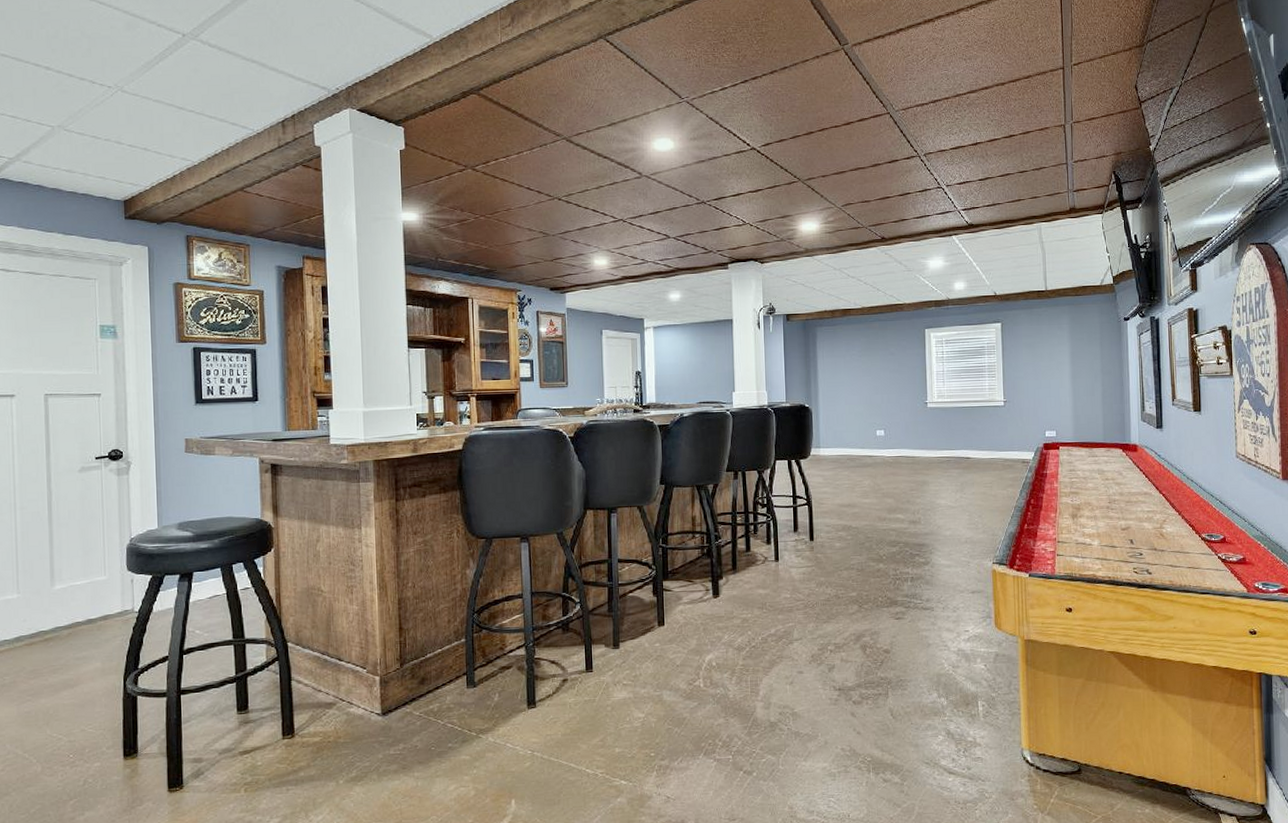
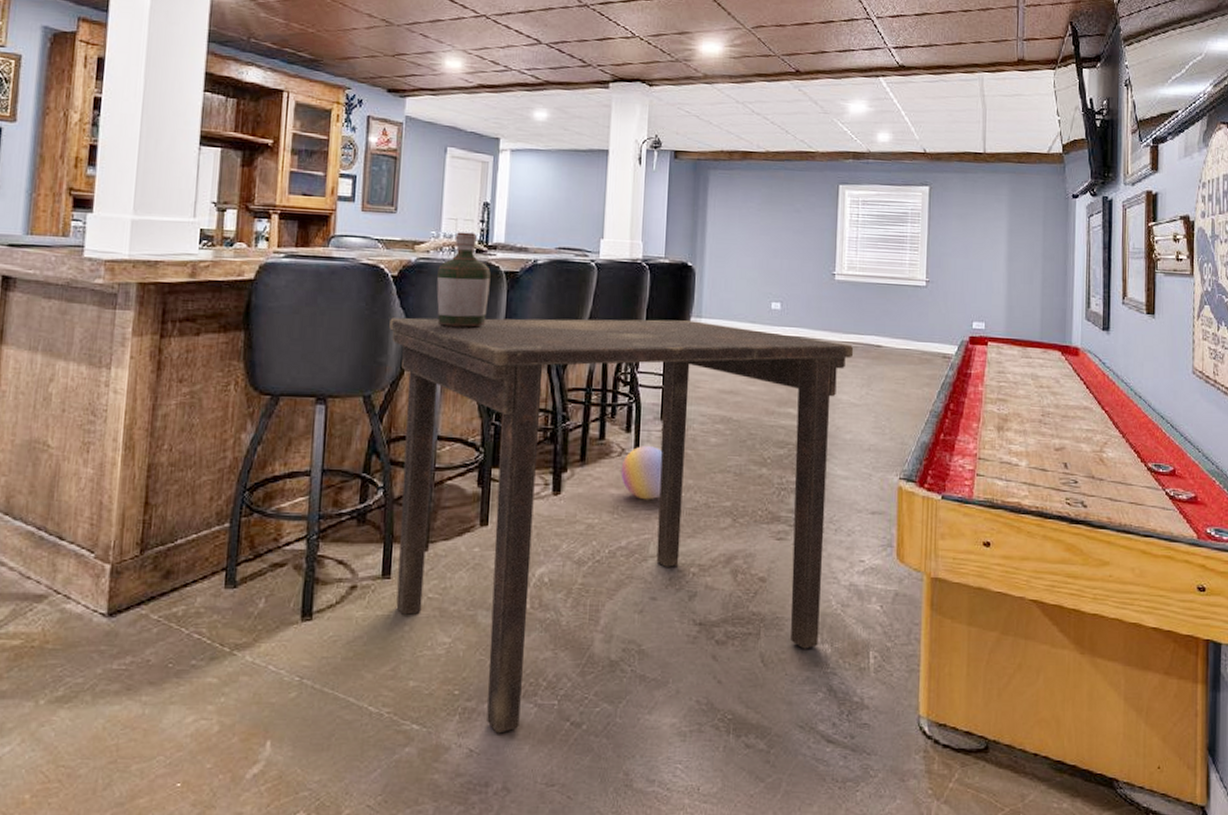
dining table: none [571,451,948,784] -> present [389,317,854,734]
bottle: none [605,397,648,474] -> present [436,232,491,329]
ball: none [765,553,799,596] -> present [621,446,662,500]

